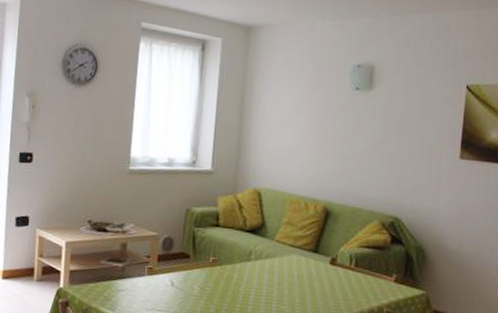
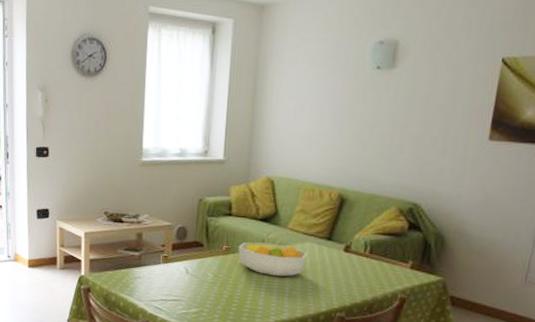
fruit bowl: none [225,254,295,290] -> present [238,242,308,277]

